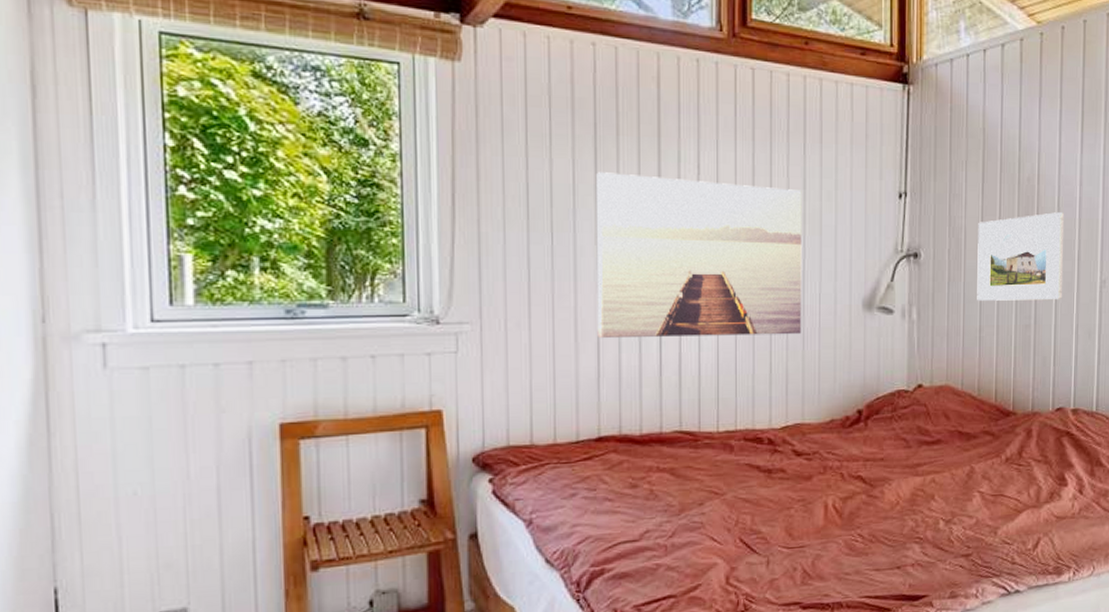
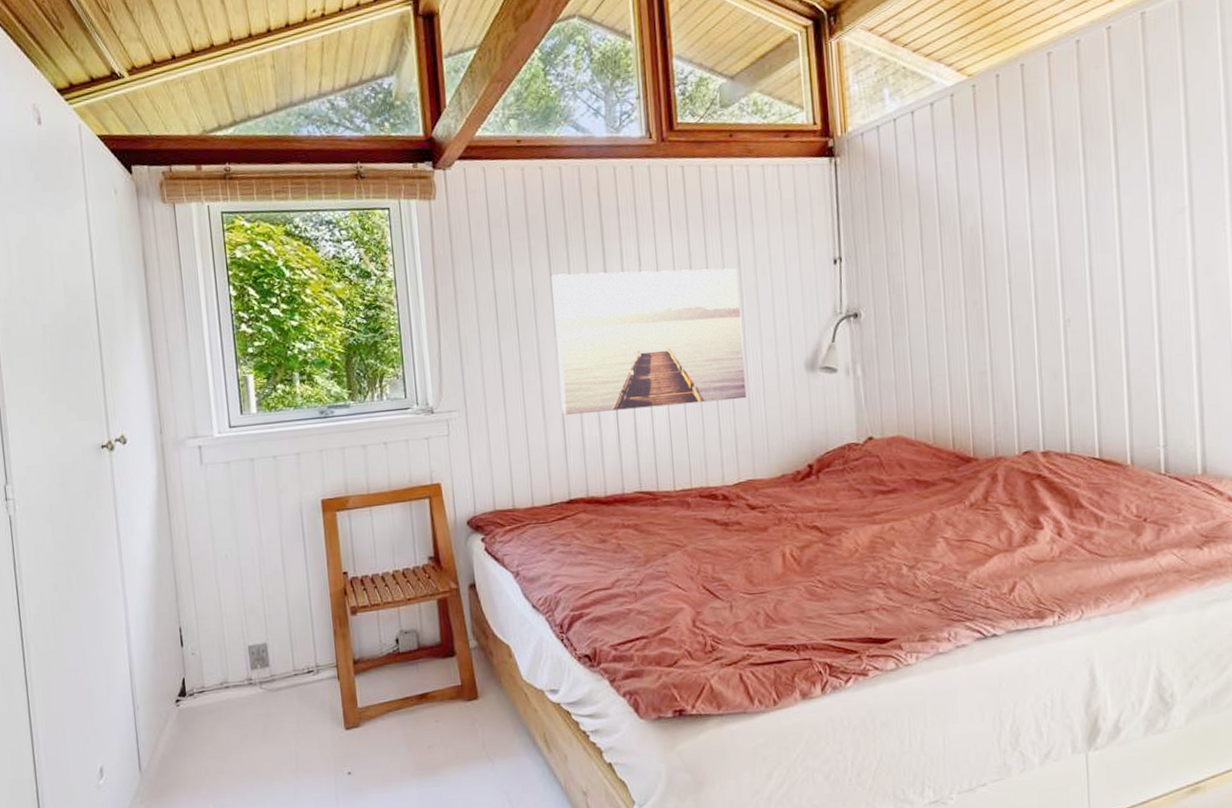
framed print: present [977,212,1064,301] -> none [919,257,1021,353]

